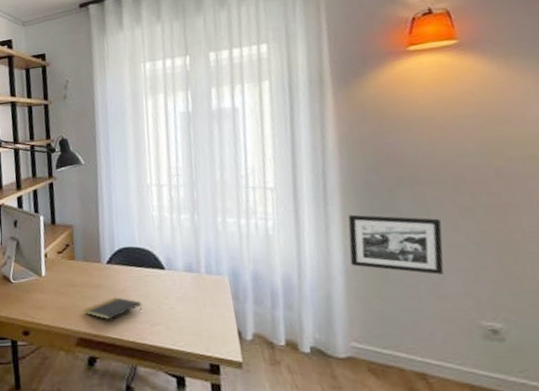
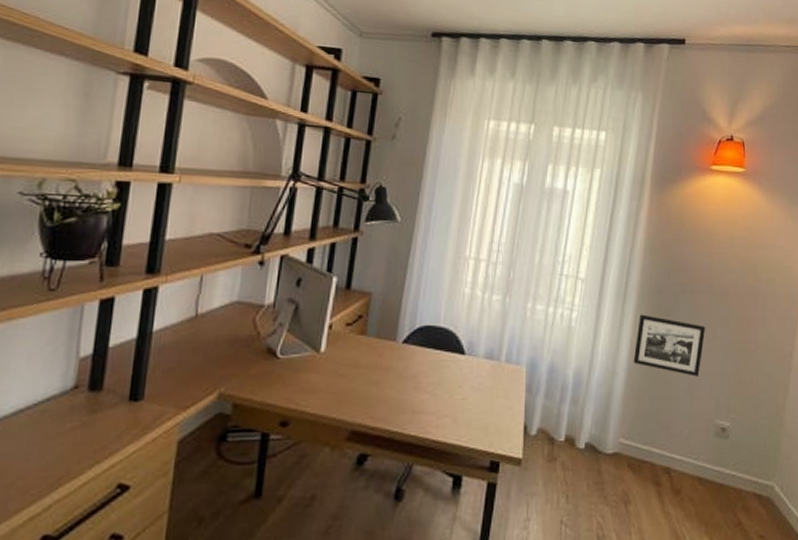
notepad: present [84,297,143,320] -> none [364,383,433,410]

